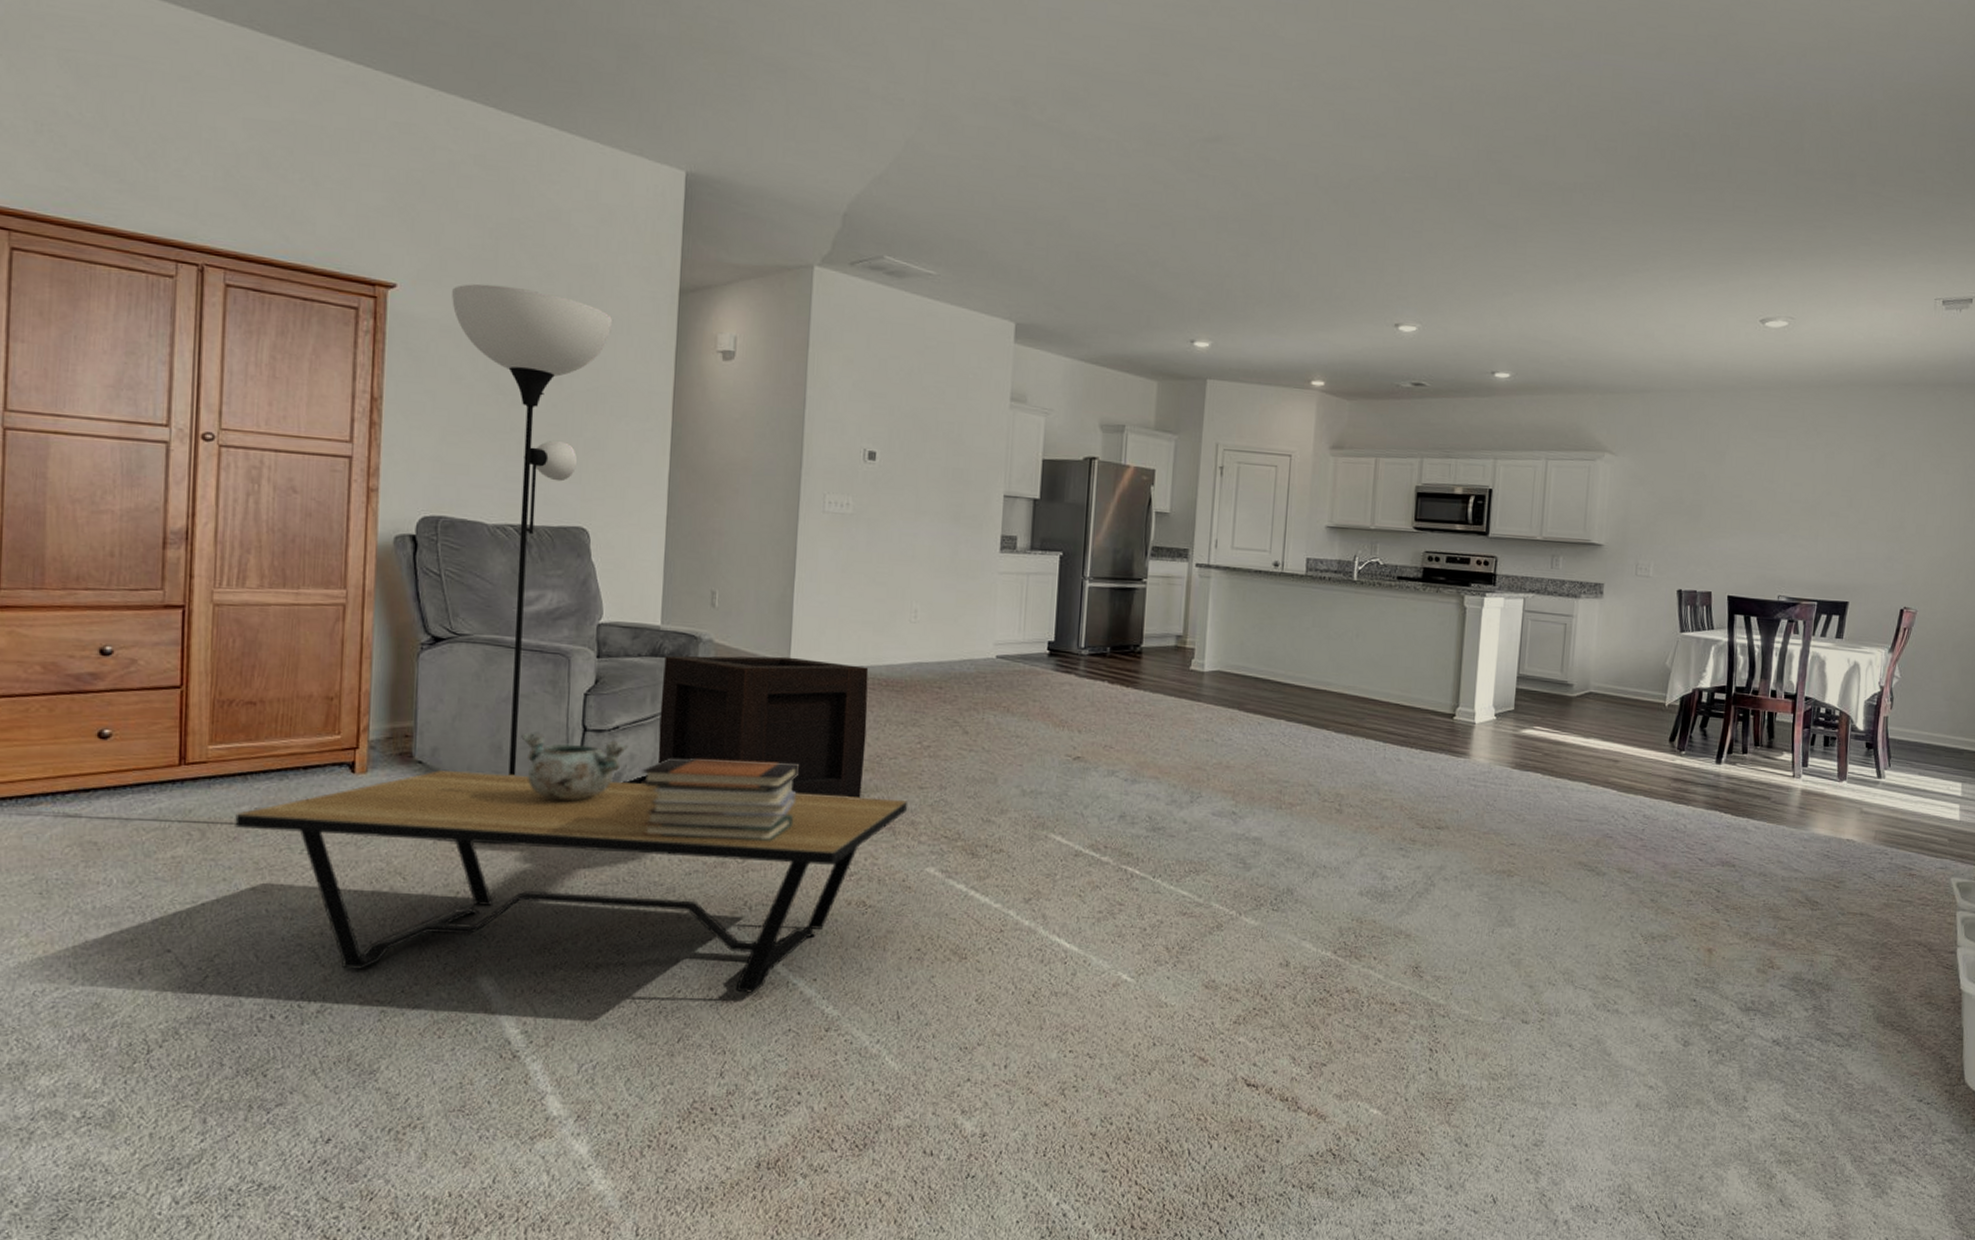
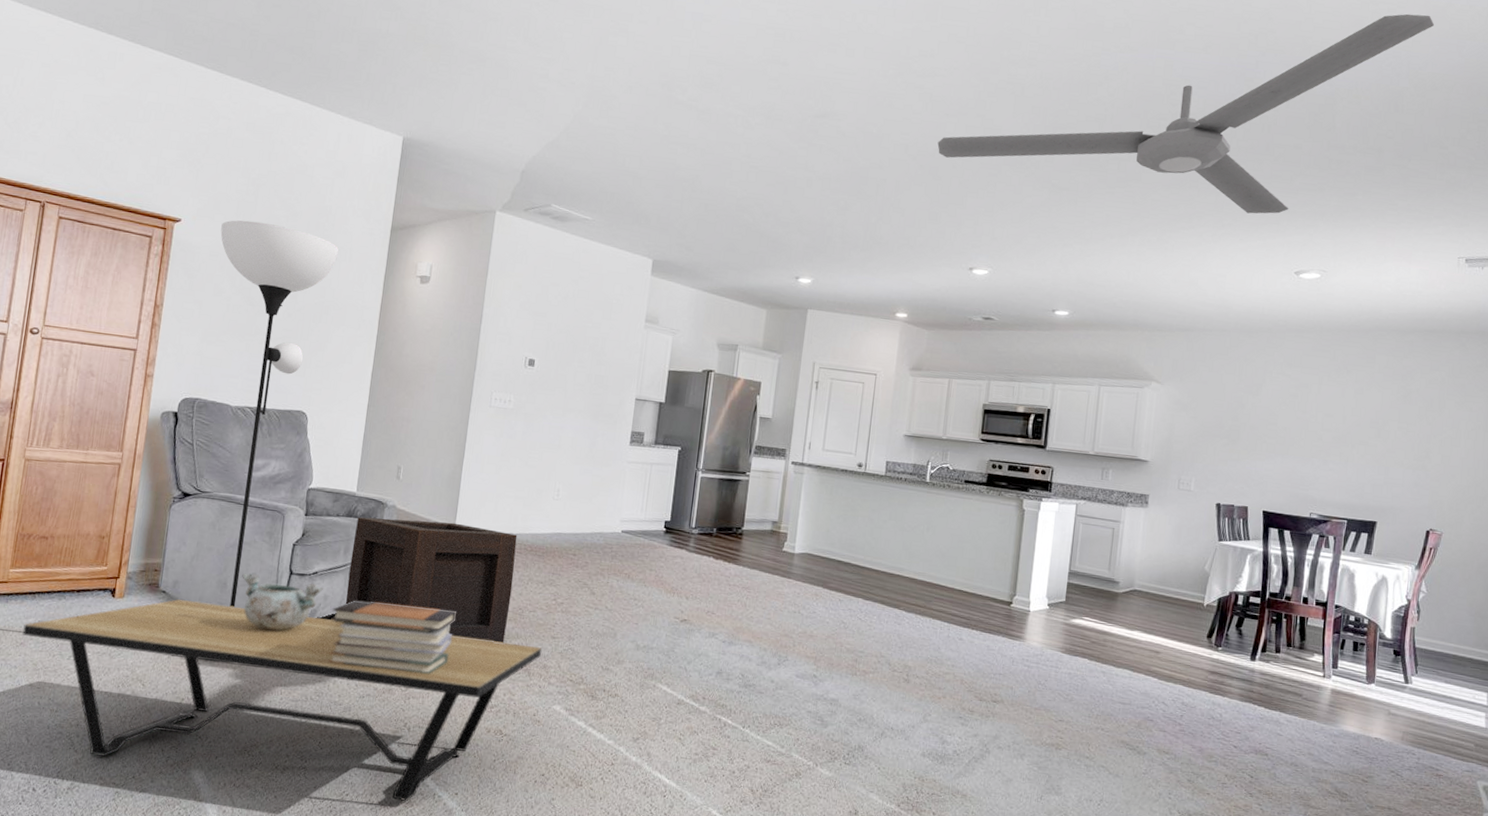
ceiling fan: none [1353,12,1911,253] -> present [937,14,1435,214]

